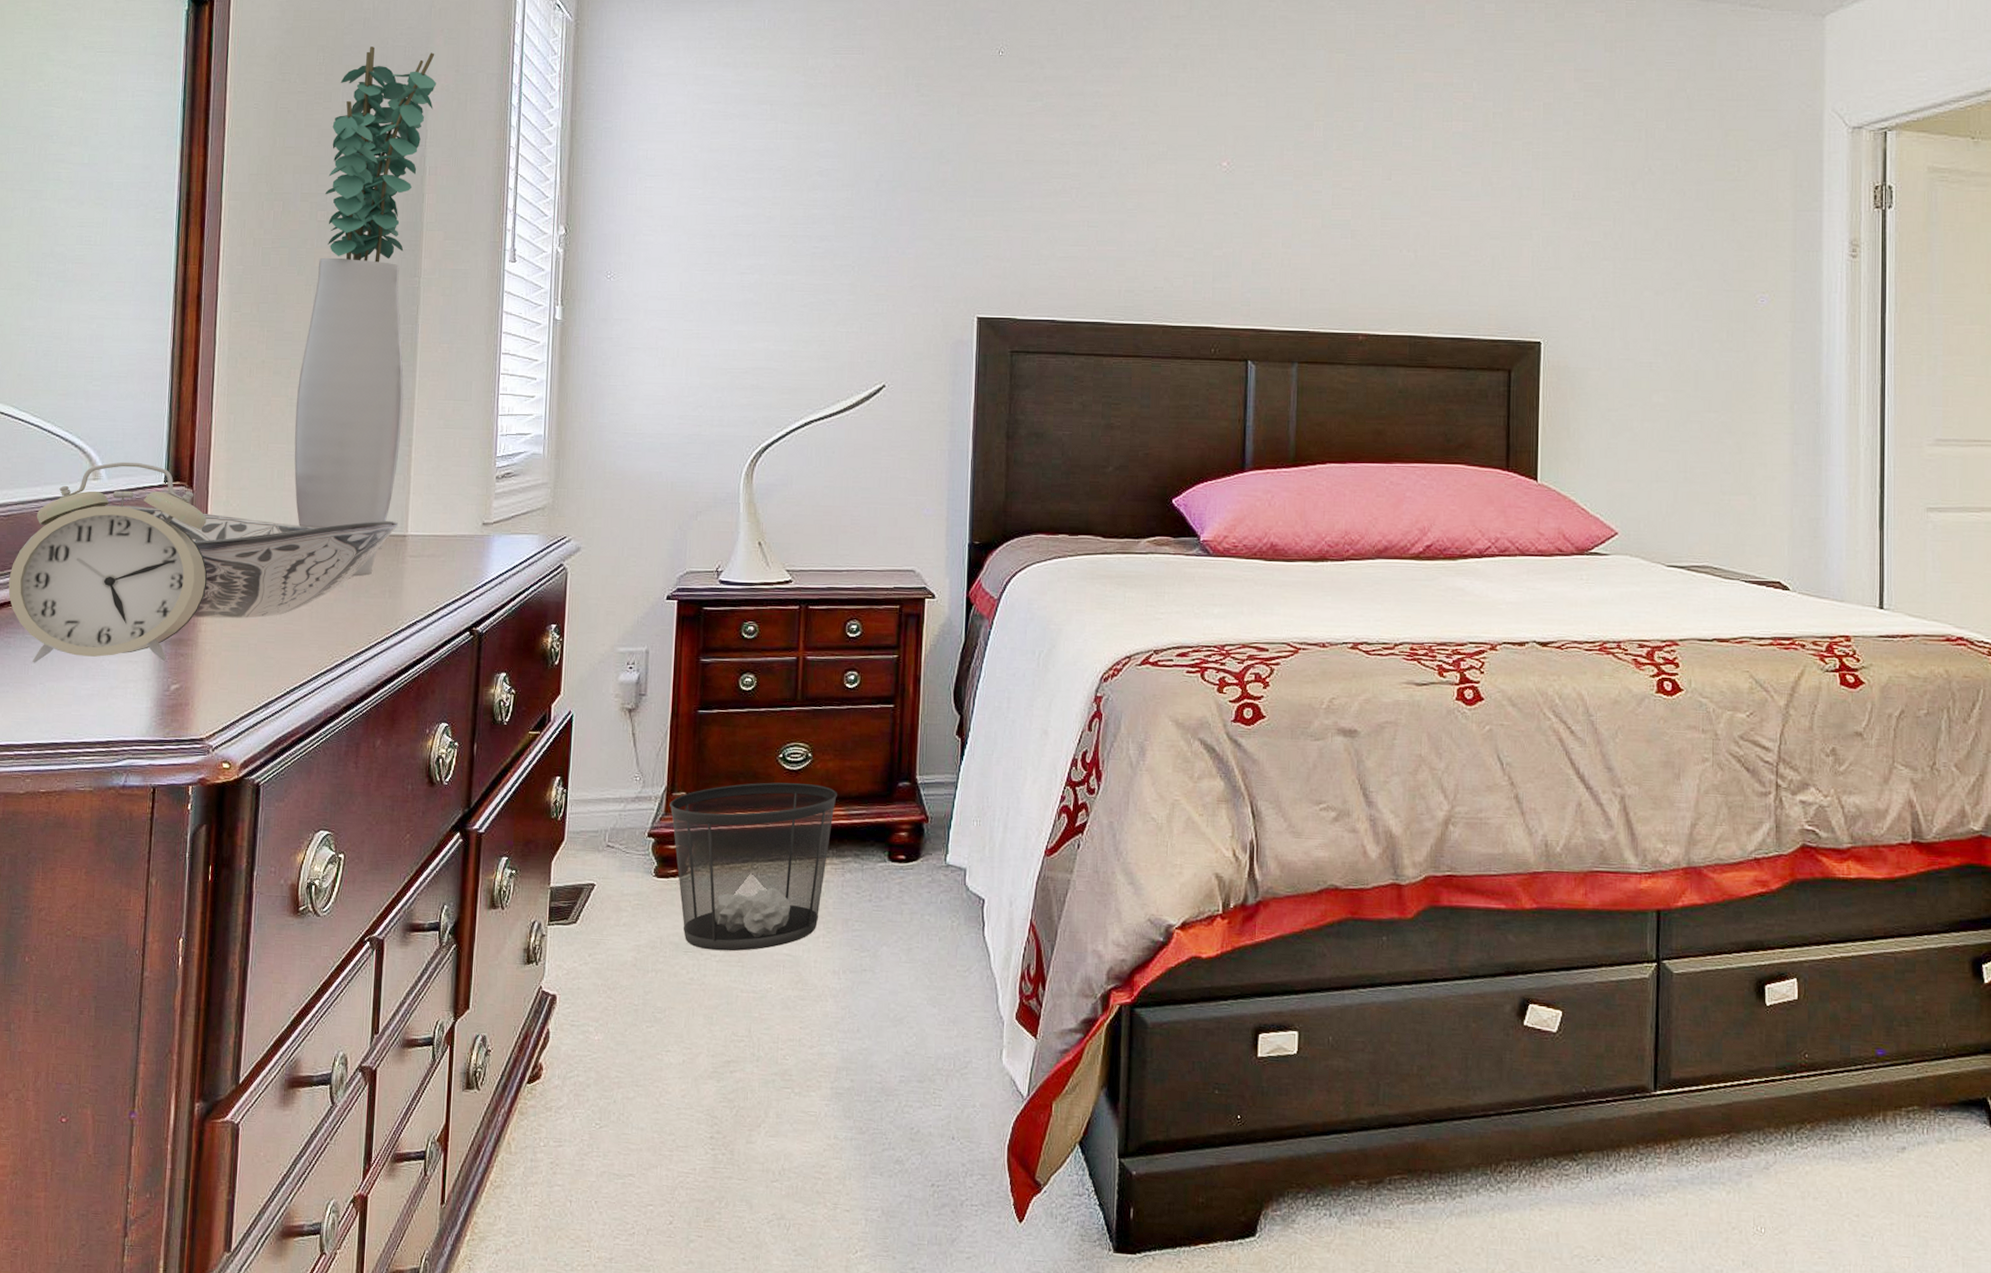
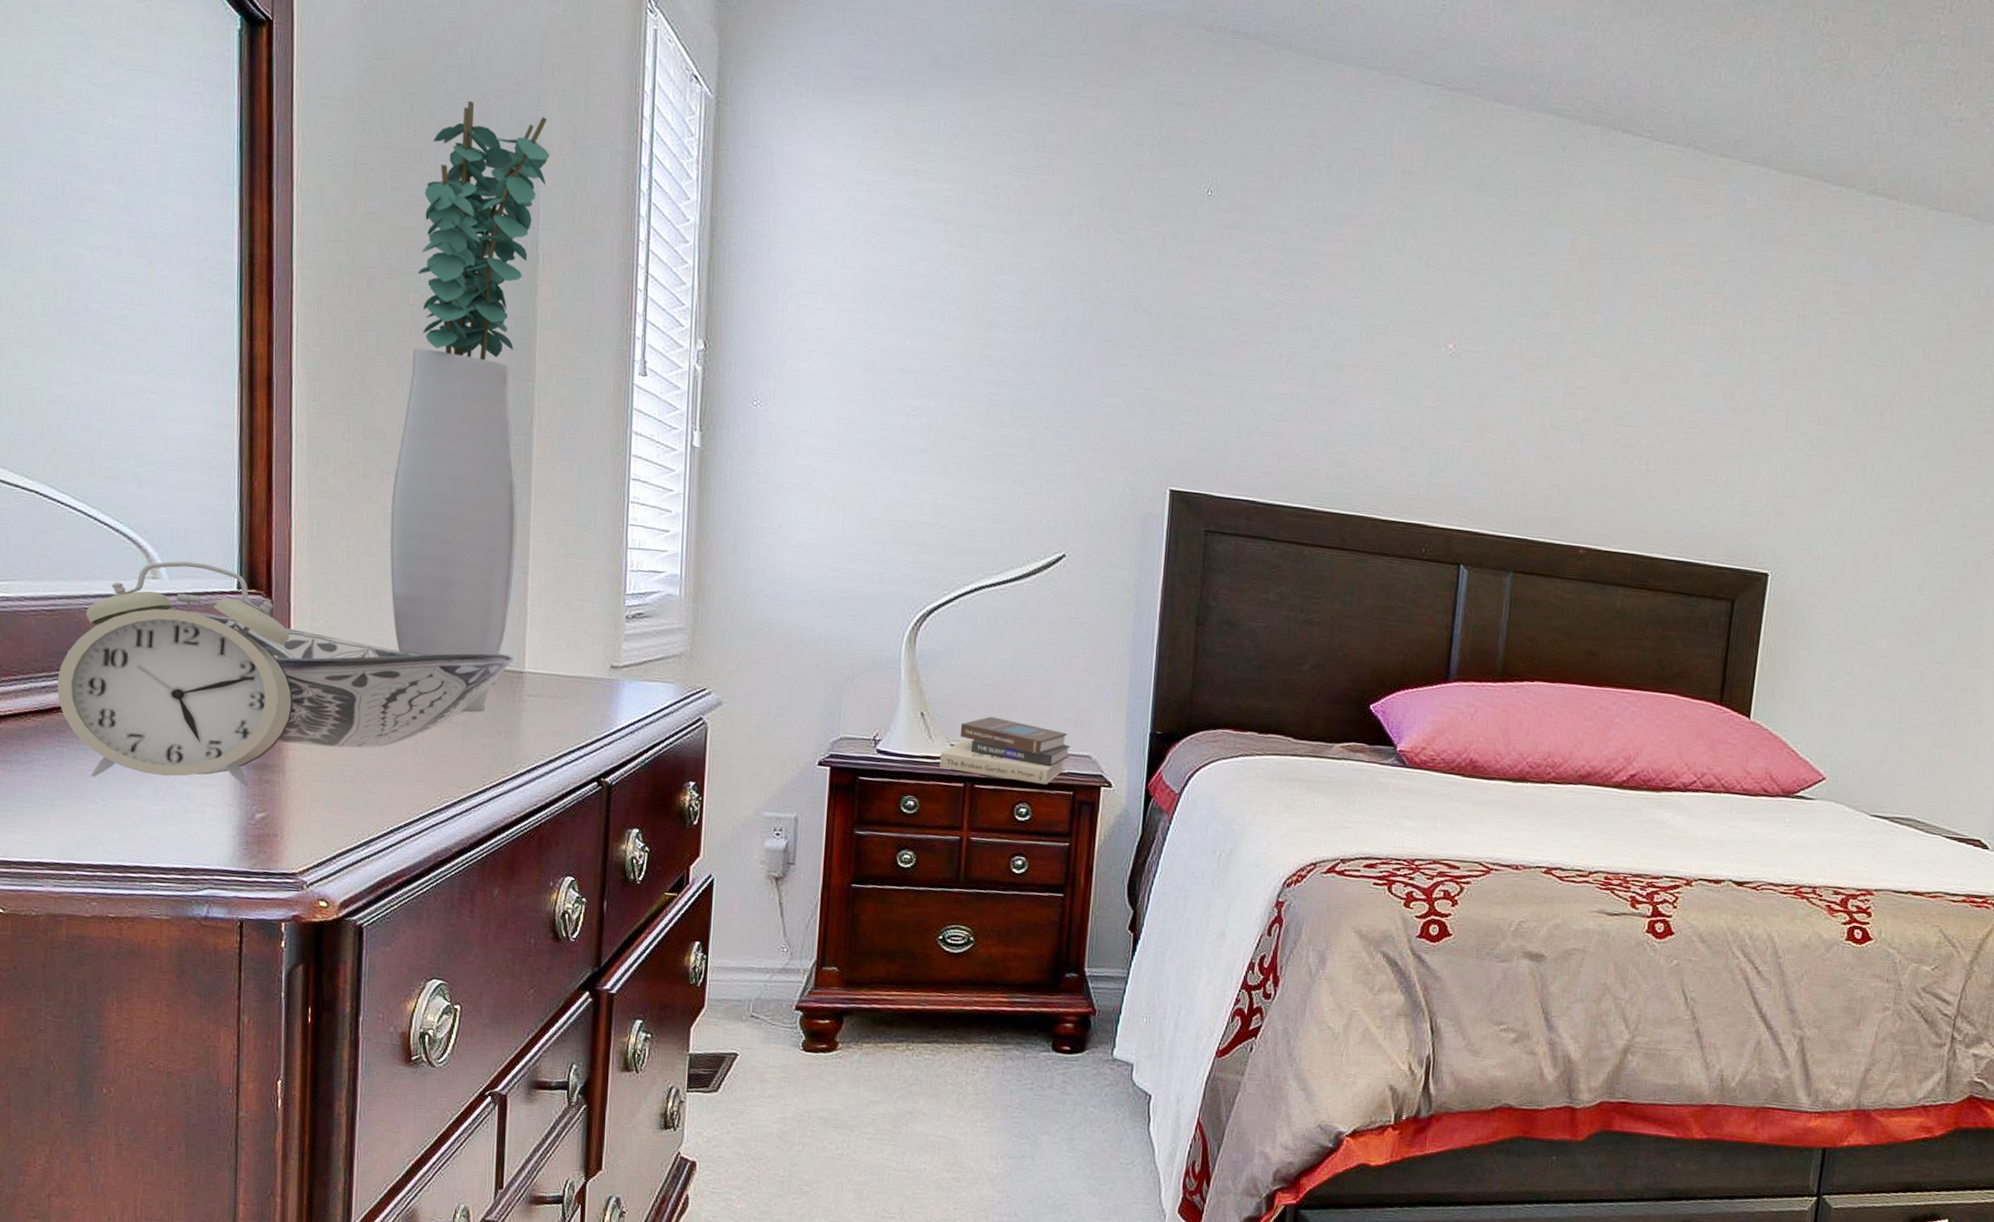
waste bin: present [670,782,837,952] -> none [819,963,1000,1131]
books: none [776,540,896,601] -> present [939,716,1071,785]

